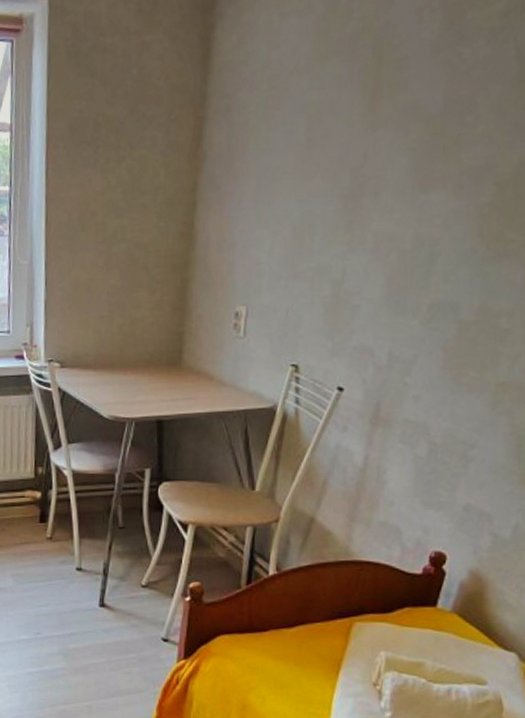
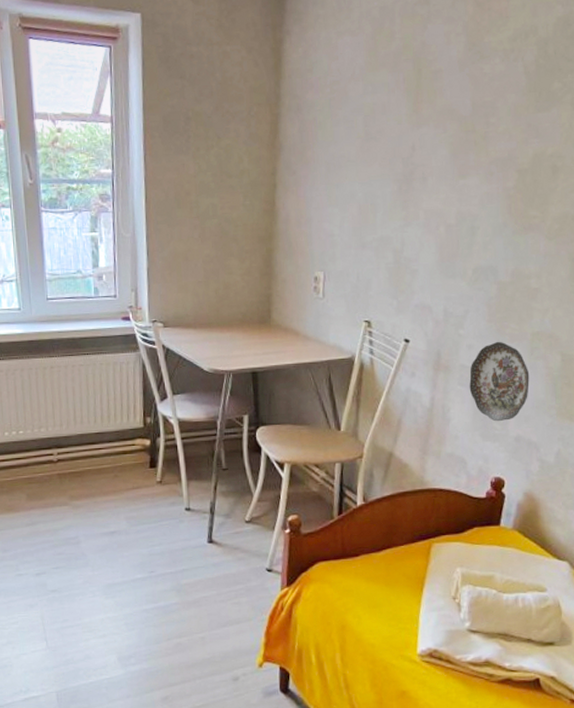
decorative plate: none [412,392,489,488] -> present [469,341,530,422]

